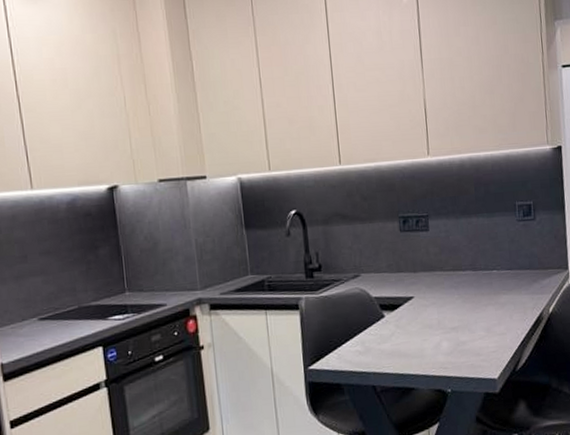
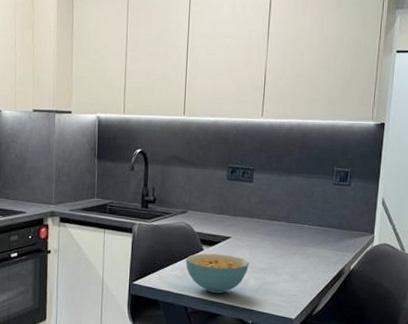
cereal bowl: none [365,317,439,365] -> present [185,253,249,293]

